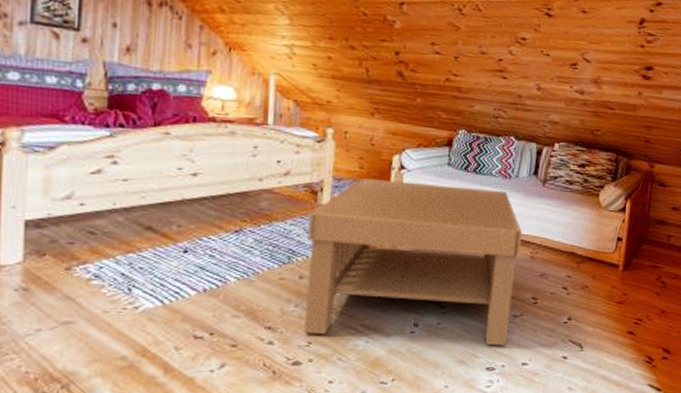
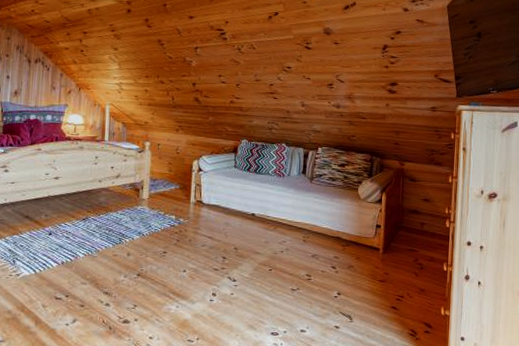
coffee table: present [303,178,523,346] -> none [130,179,296,315]

